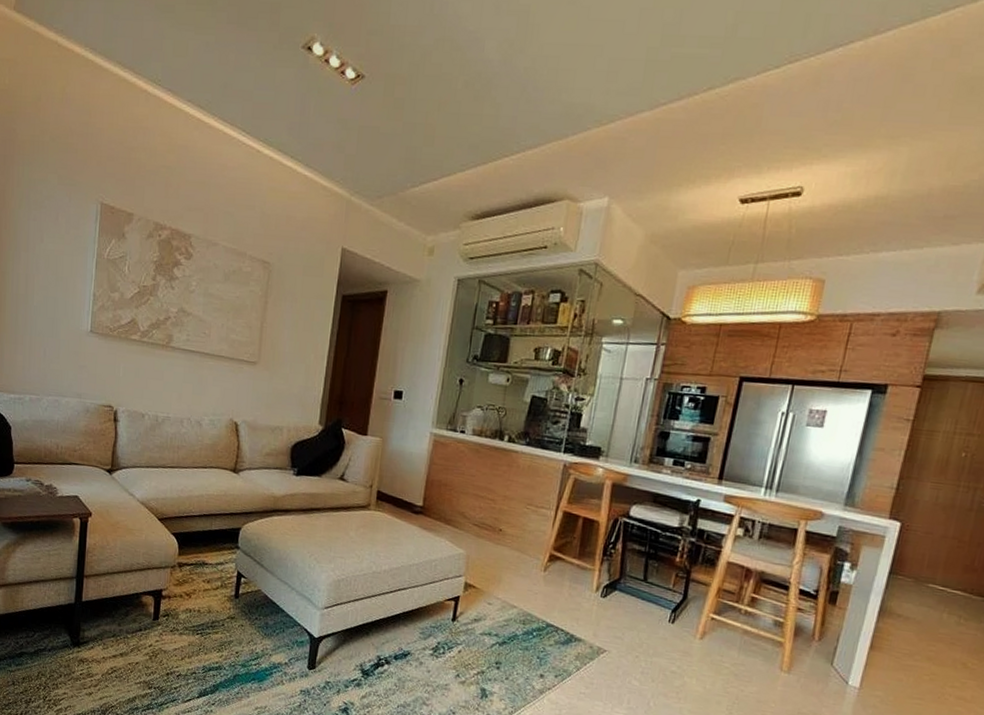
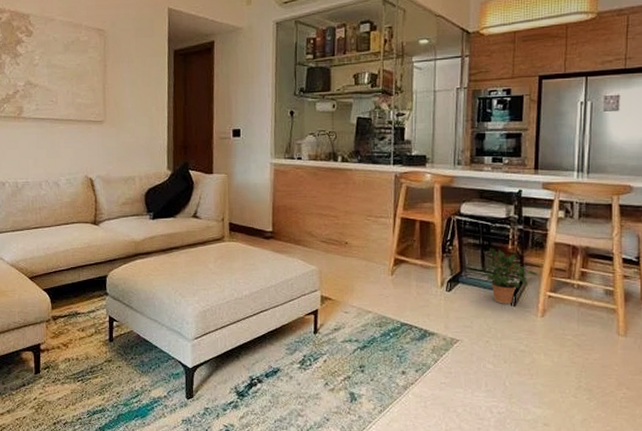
potted plant: none [637,557,704,620] -> present [477,248,538,304]

